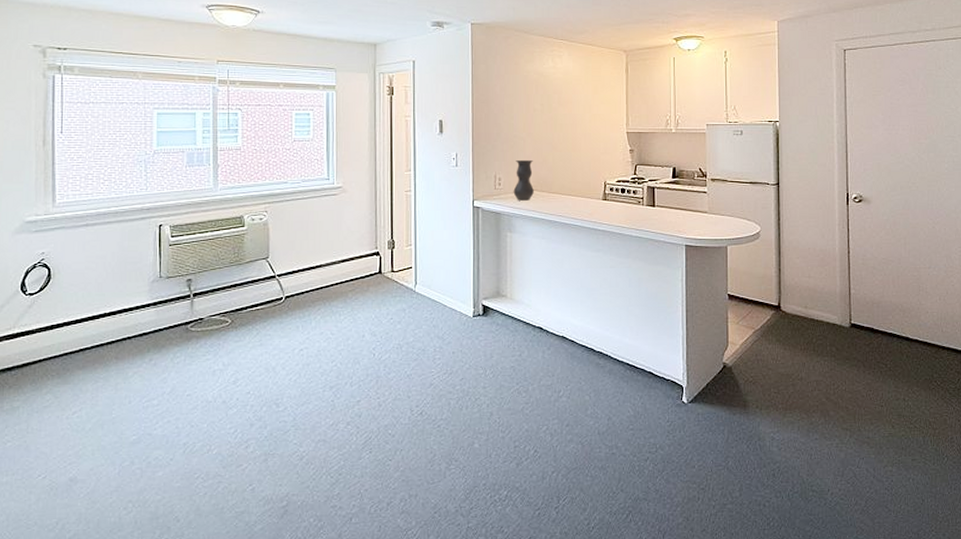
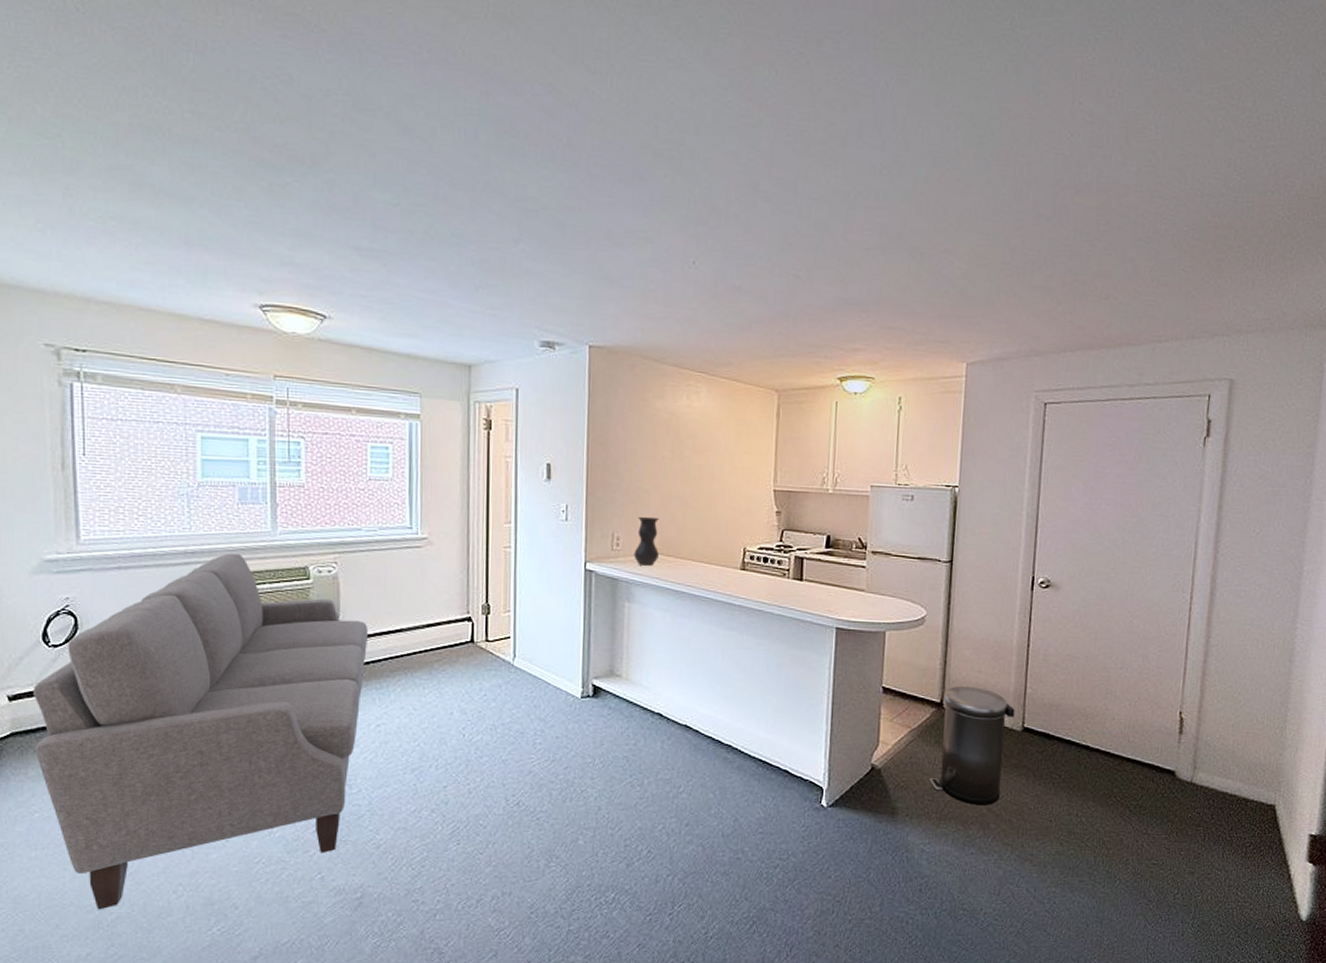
sofa: none [11,207,294,529] -> present [33,552,369,910]
pedal bin: none [774,291,842,395] -> present [929,686,1015,805]

